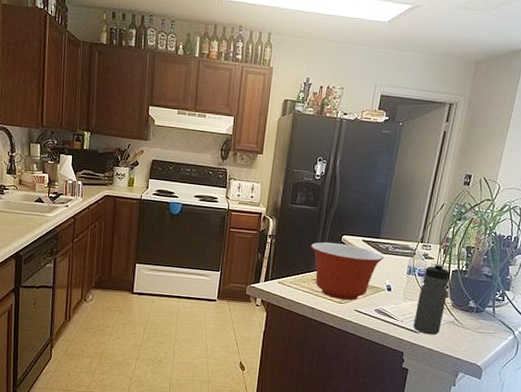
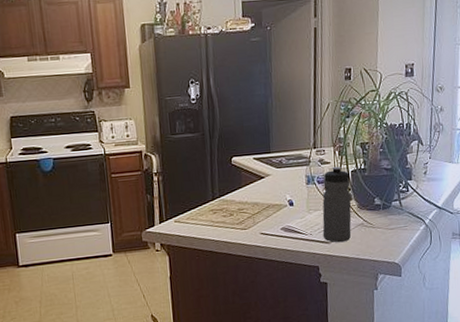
mixing bowl: present [311,242,384,301] -> none [201,165,280,226]

